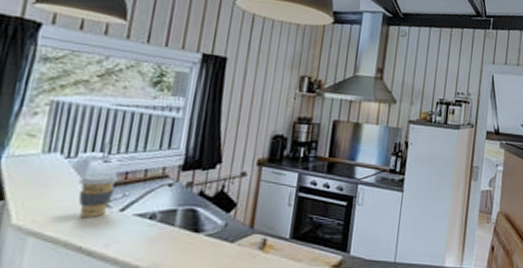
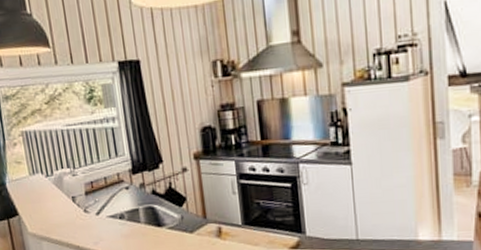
coffee cup: present [78,173,120,219] -> none [60,185,88,223]

